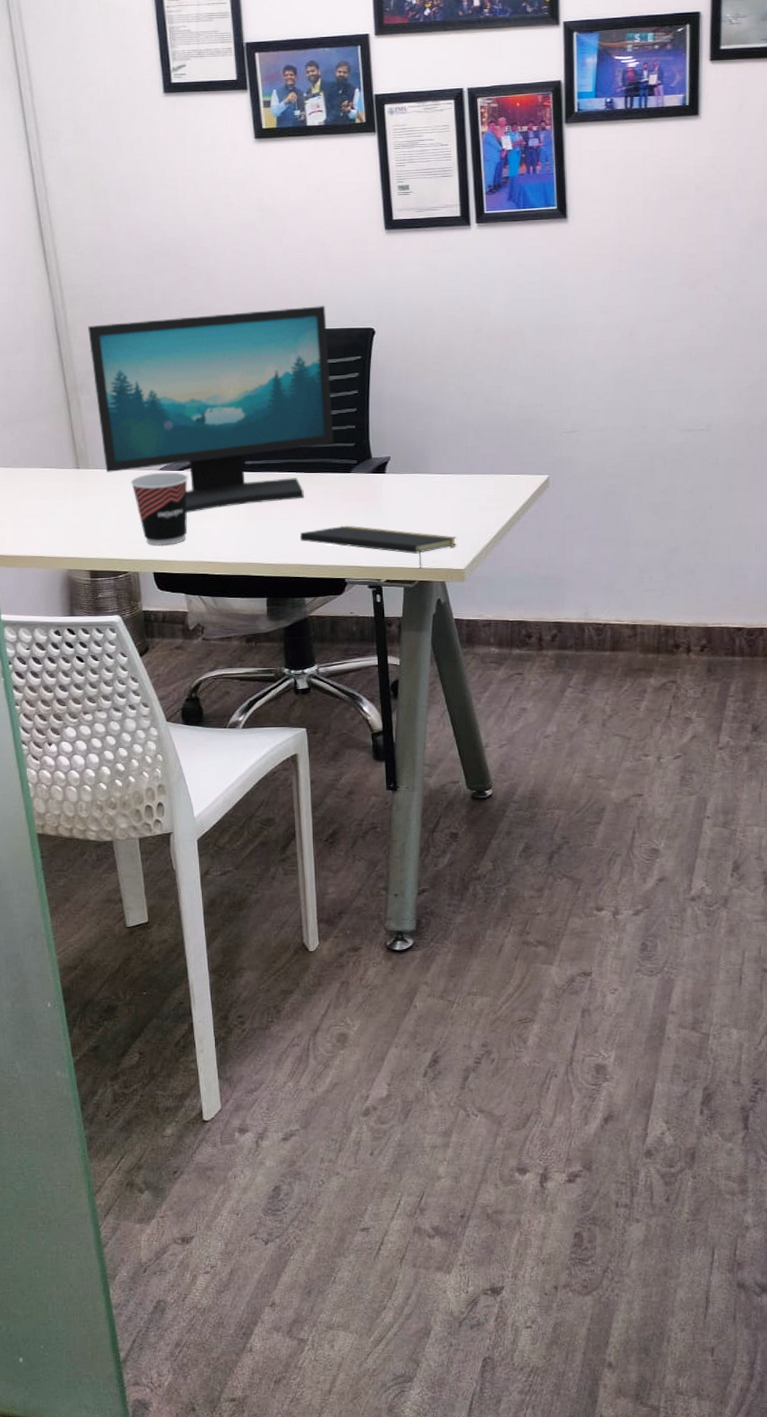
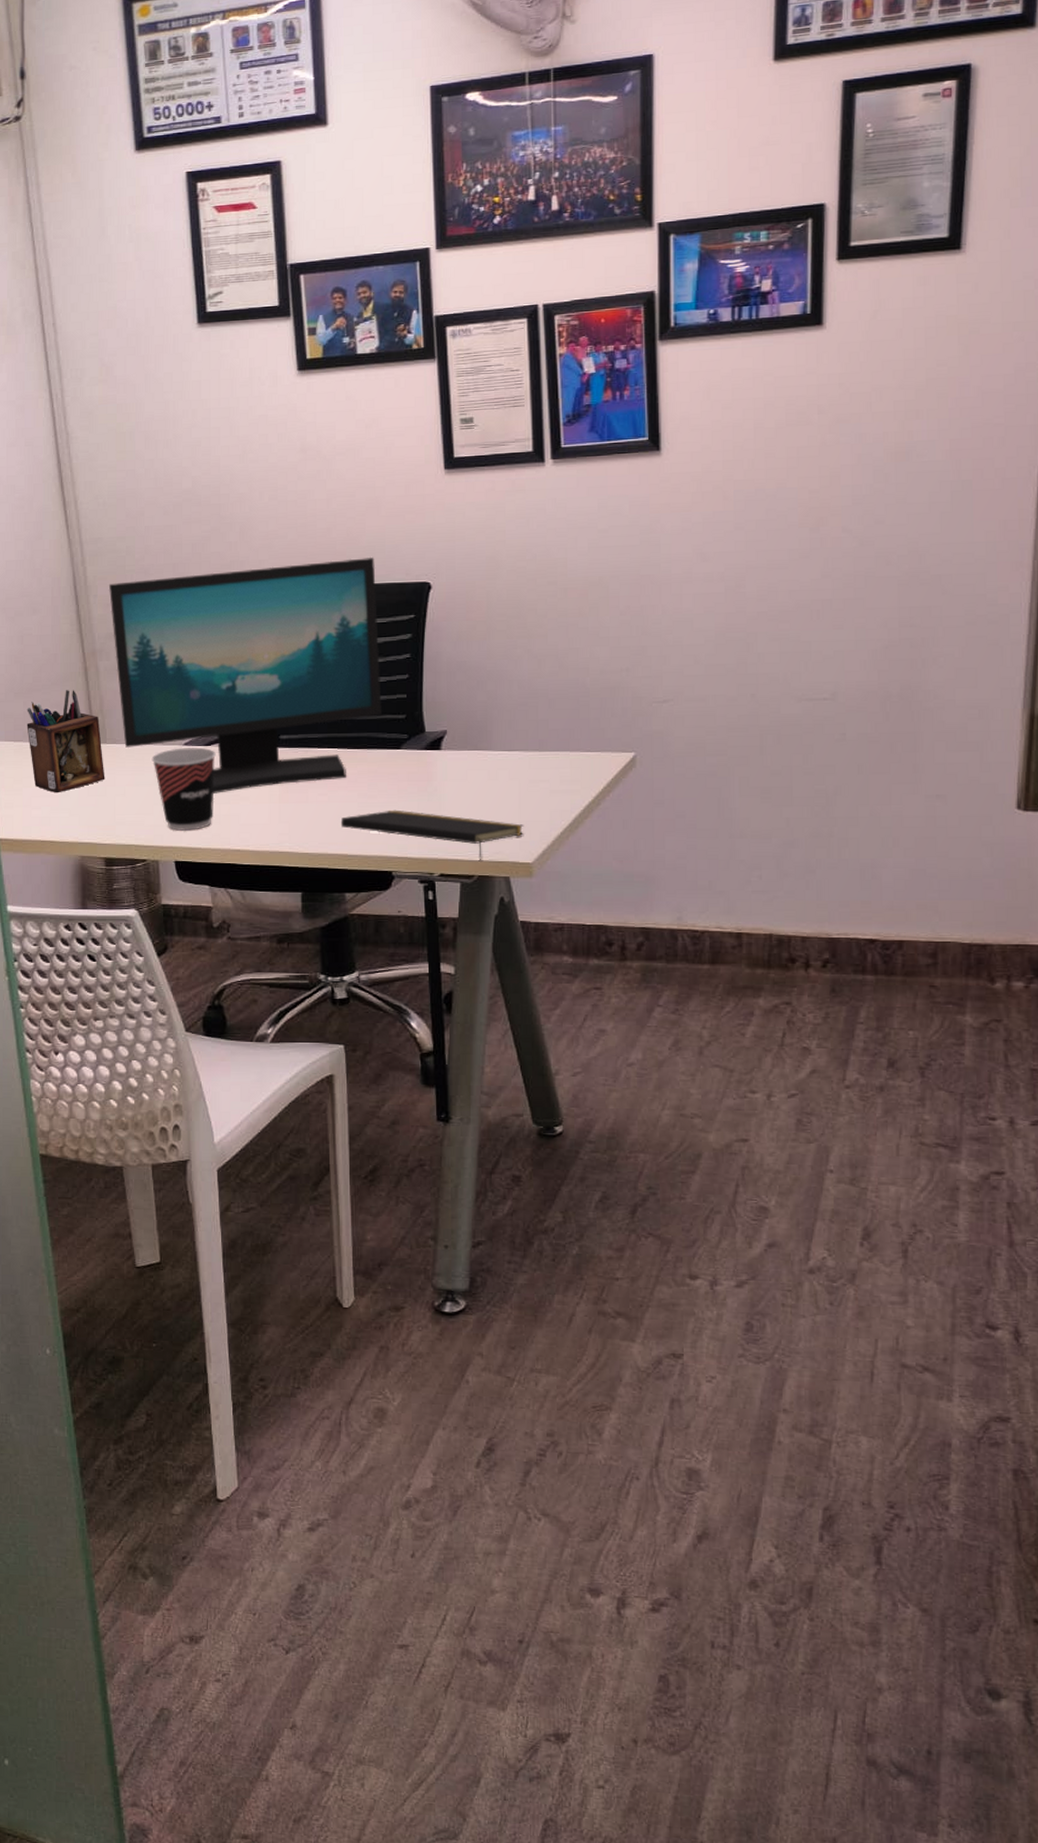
desk organizer: none [14,421,89,514] -> present [26,690,105,793]

